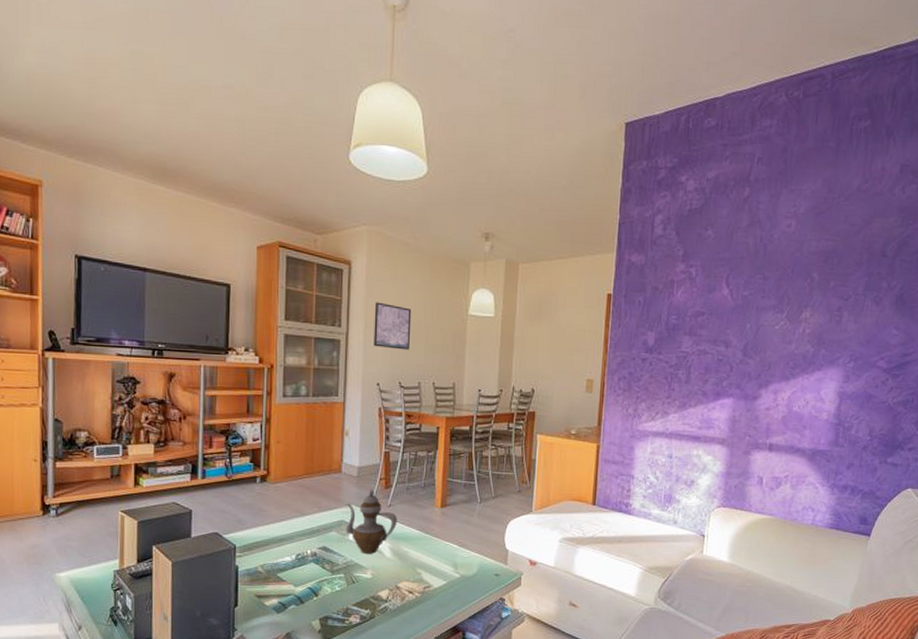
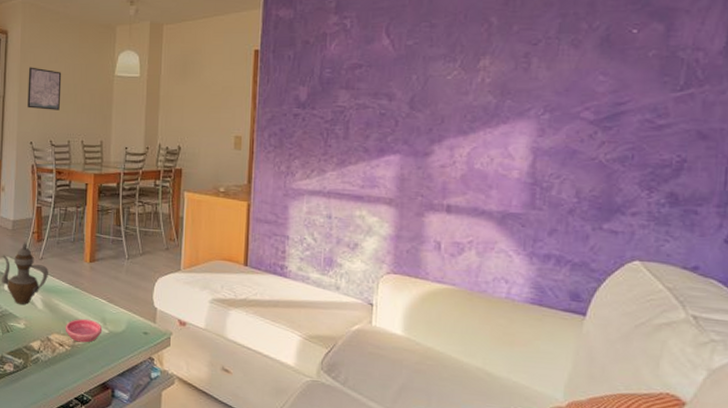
saucer: none [415,564,454,589] -> present [65,318,103,343]

